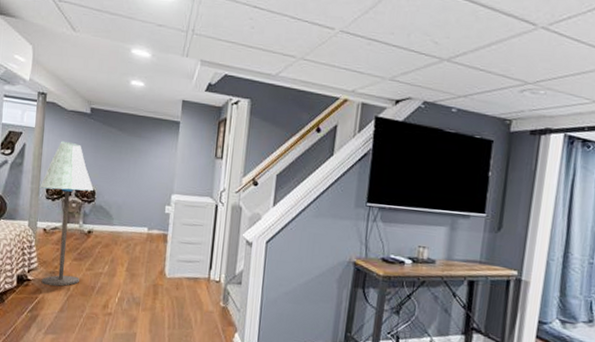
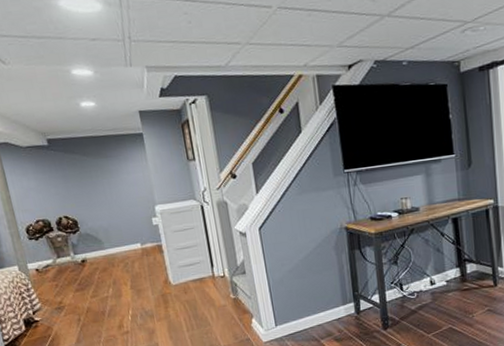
floor lamp: present [41,141,94,286] -> none [19,178,88,322]

